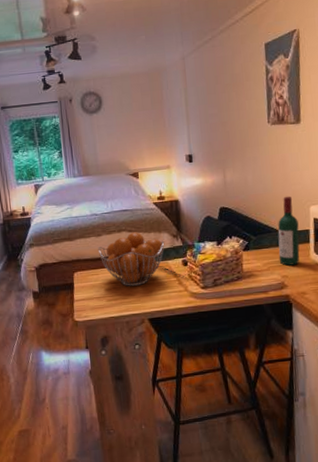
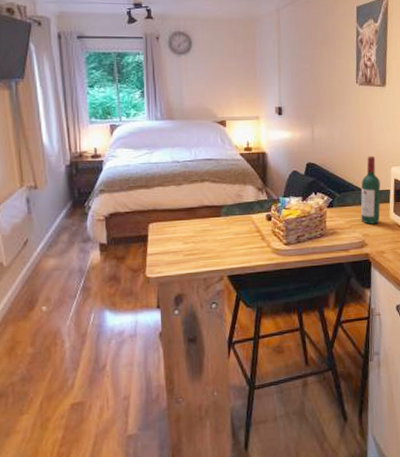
fruit basket: present [97,232,165,286] -> none [177,183,249,240]

